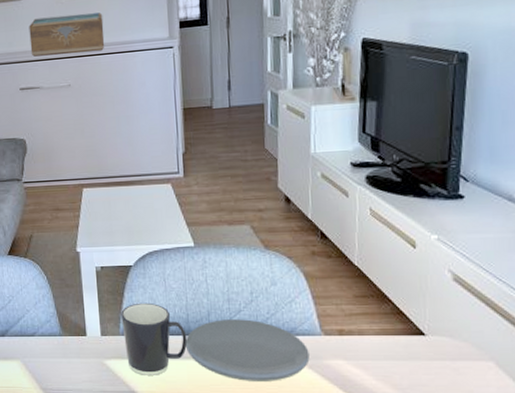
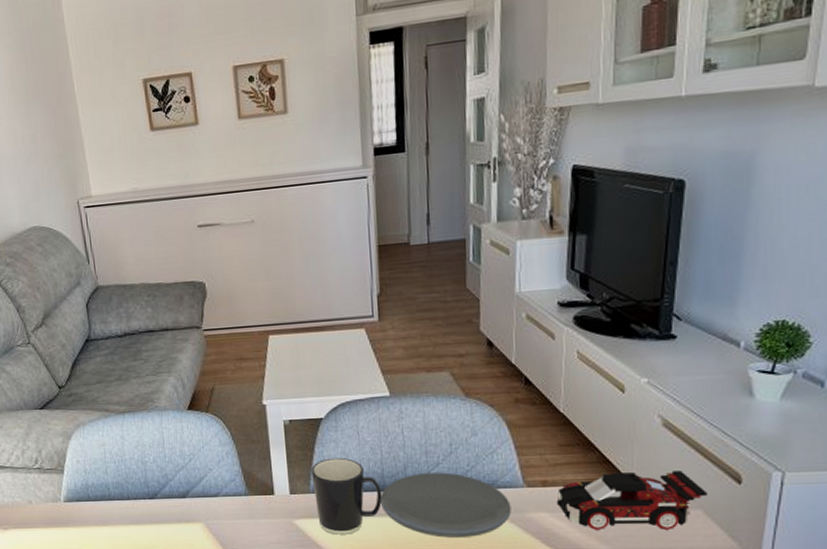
decorative box: present [29,12,105,57] -> none [206,139,292,189]
toy car: none [352,324,500,380] -> present [556,471,708,530]

